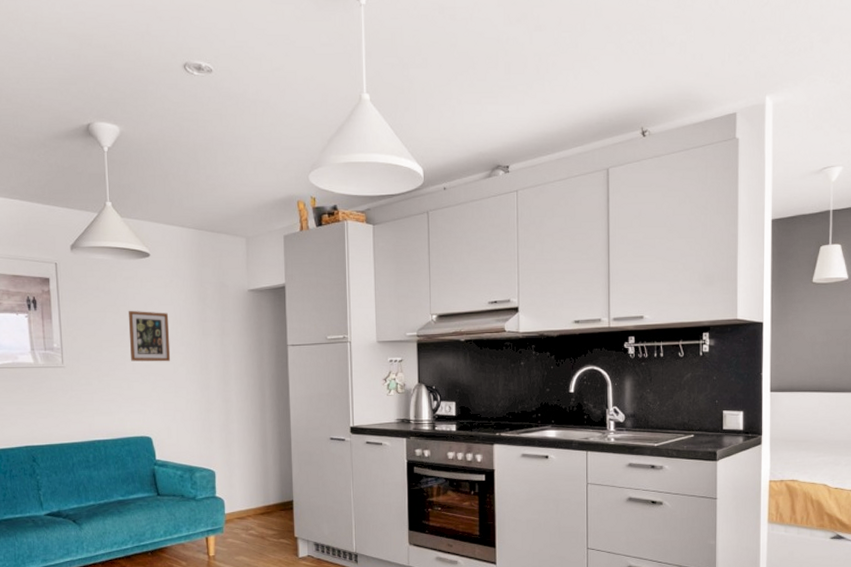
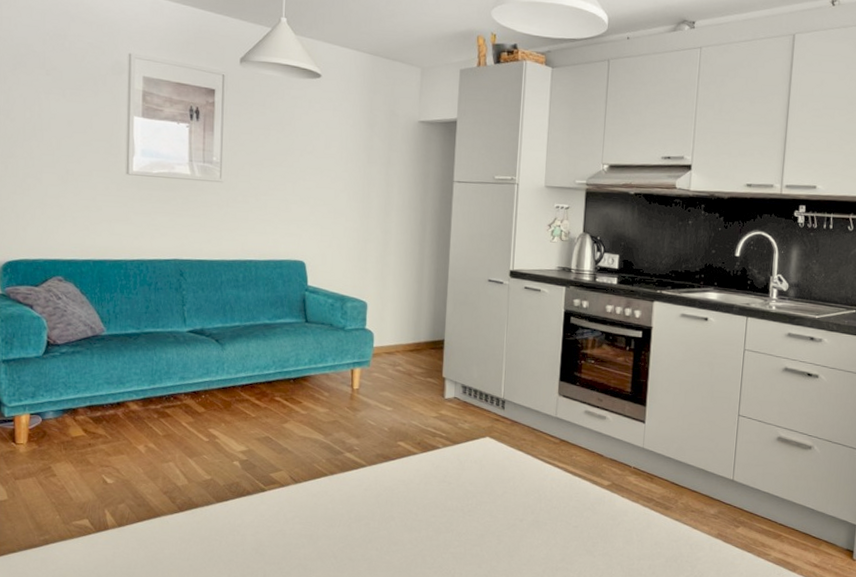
picture frame: present [128,310,171,362] -> none [292,130,335,187]

